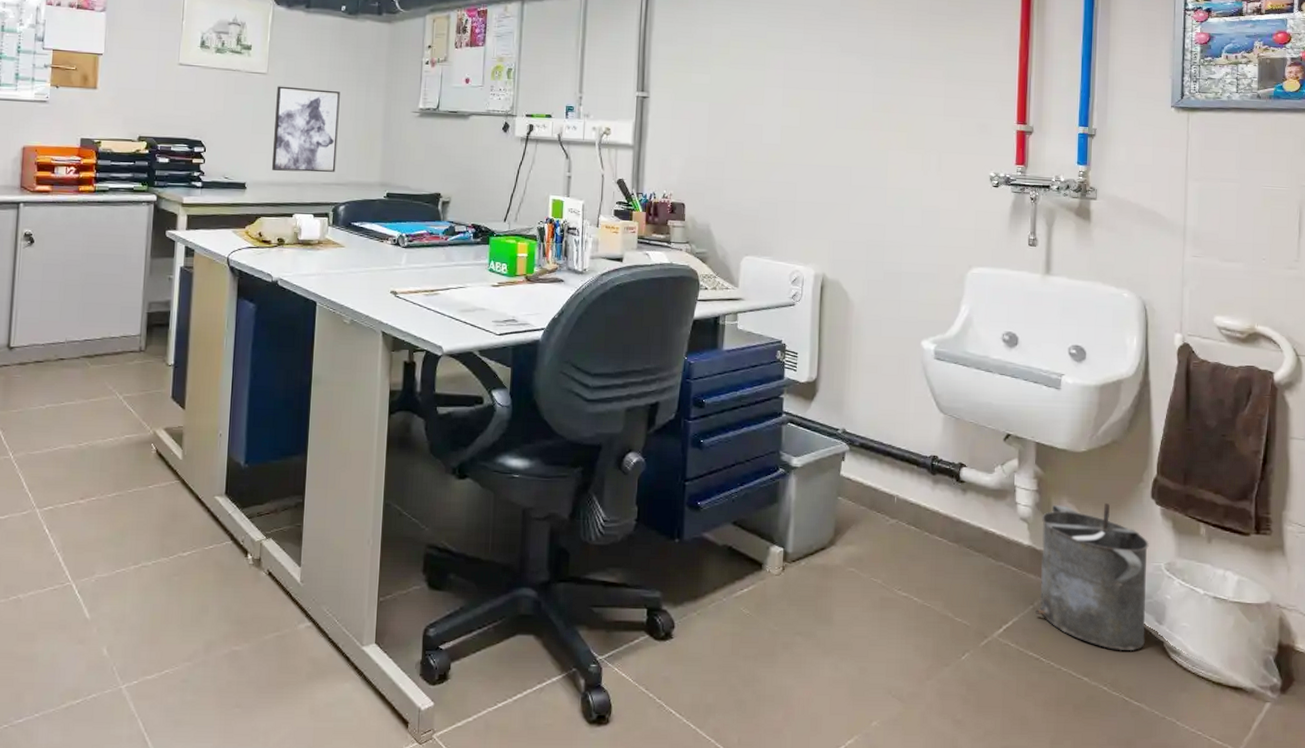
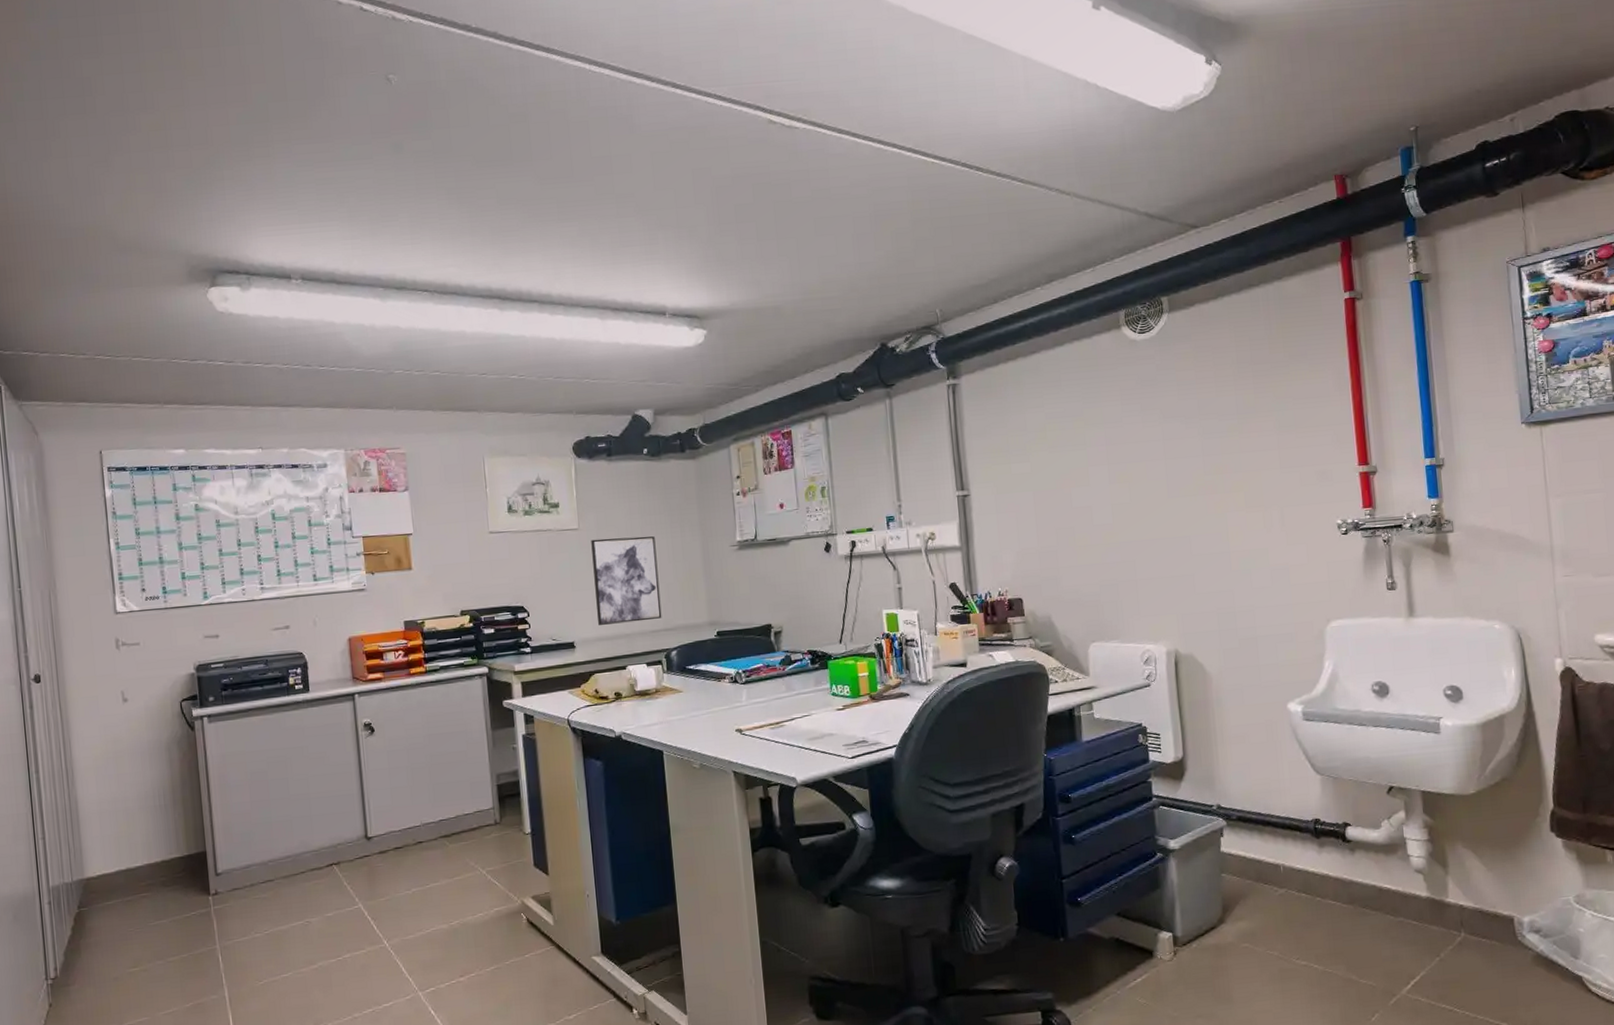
bucket: present [1035,502,1149,652] -> none [1437,842,1562,992]

